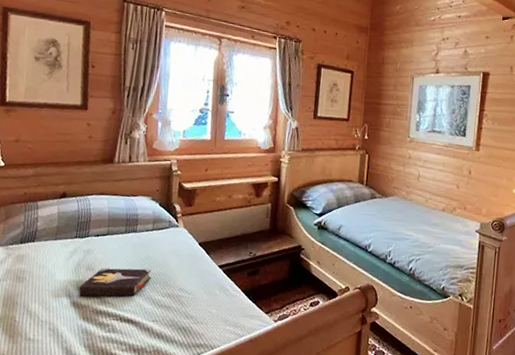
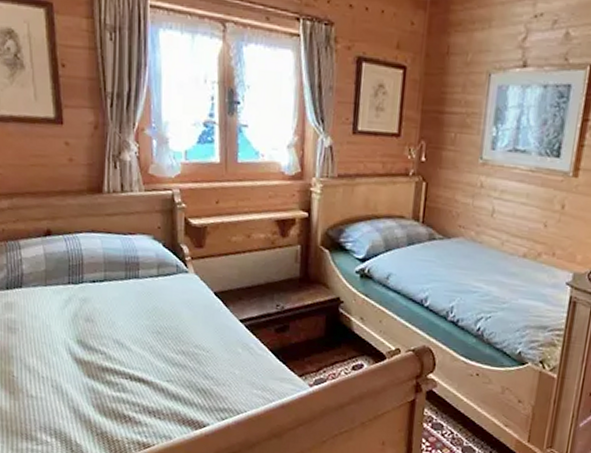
hardback book: present [78,267,152,297] -> none [79,319,161,353]

